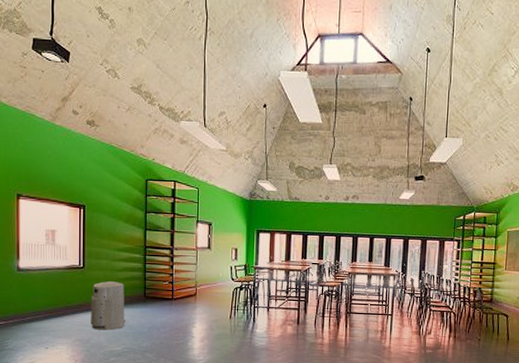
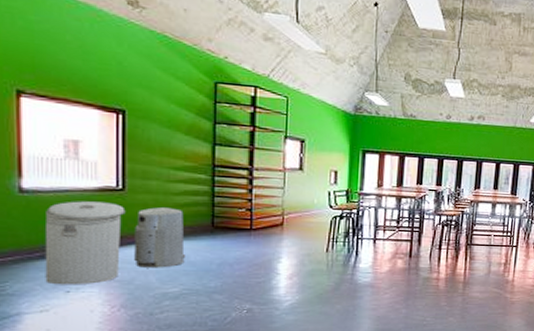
can: none [33,277,85,343] -> present [44,201,126,285]

